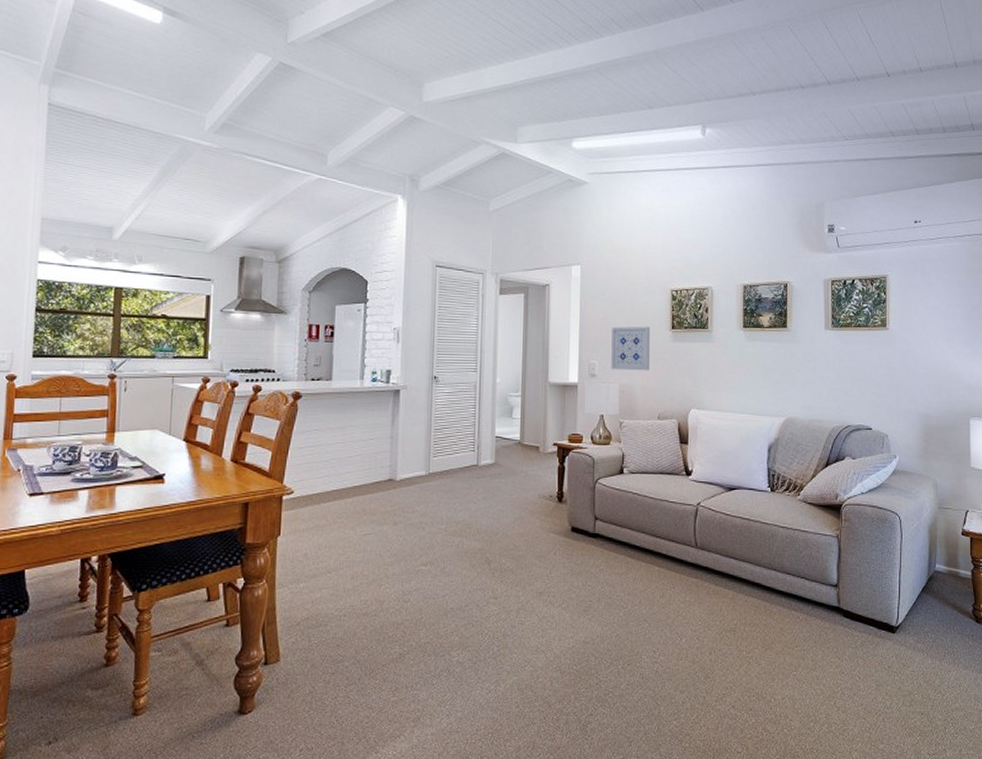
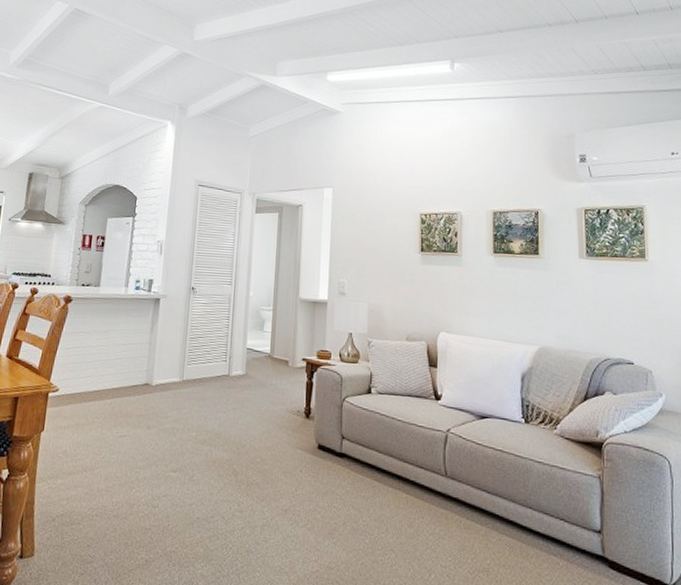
wall art: present [611,326,650,371] -> none [360,247,399,292]

